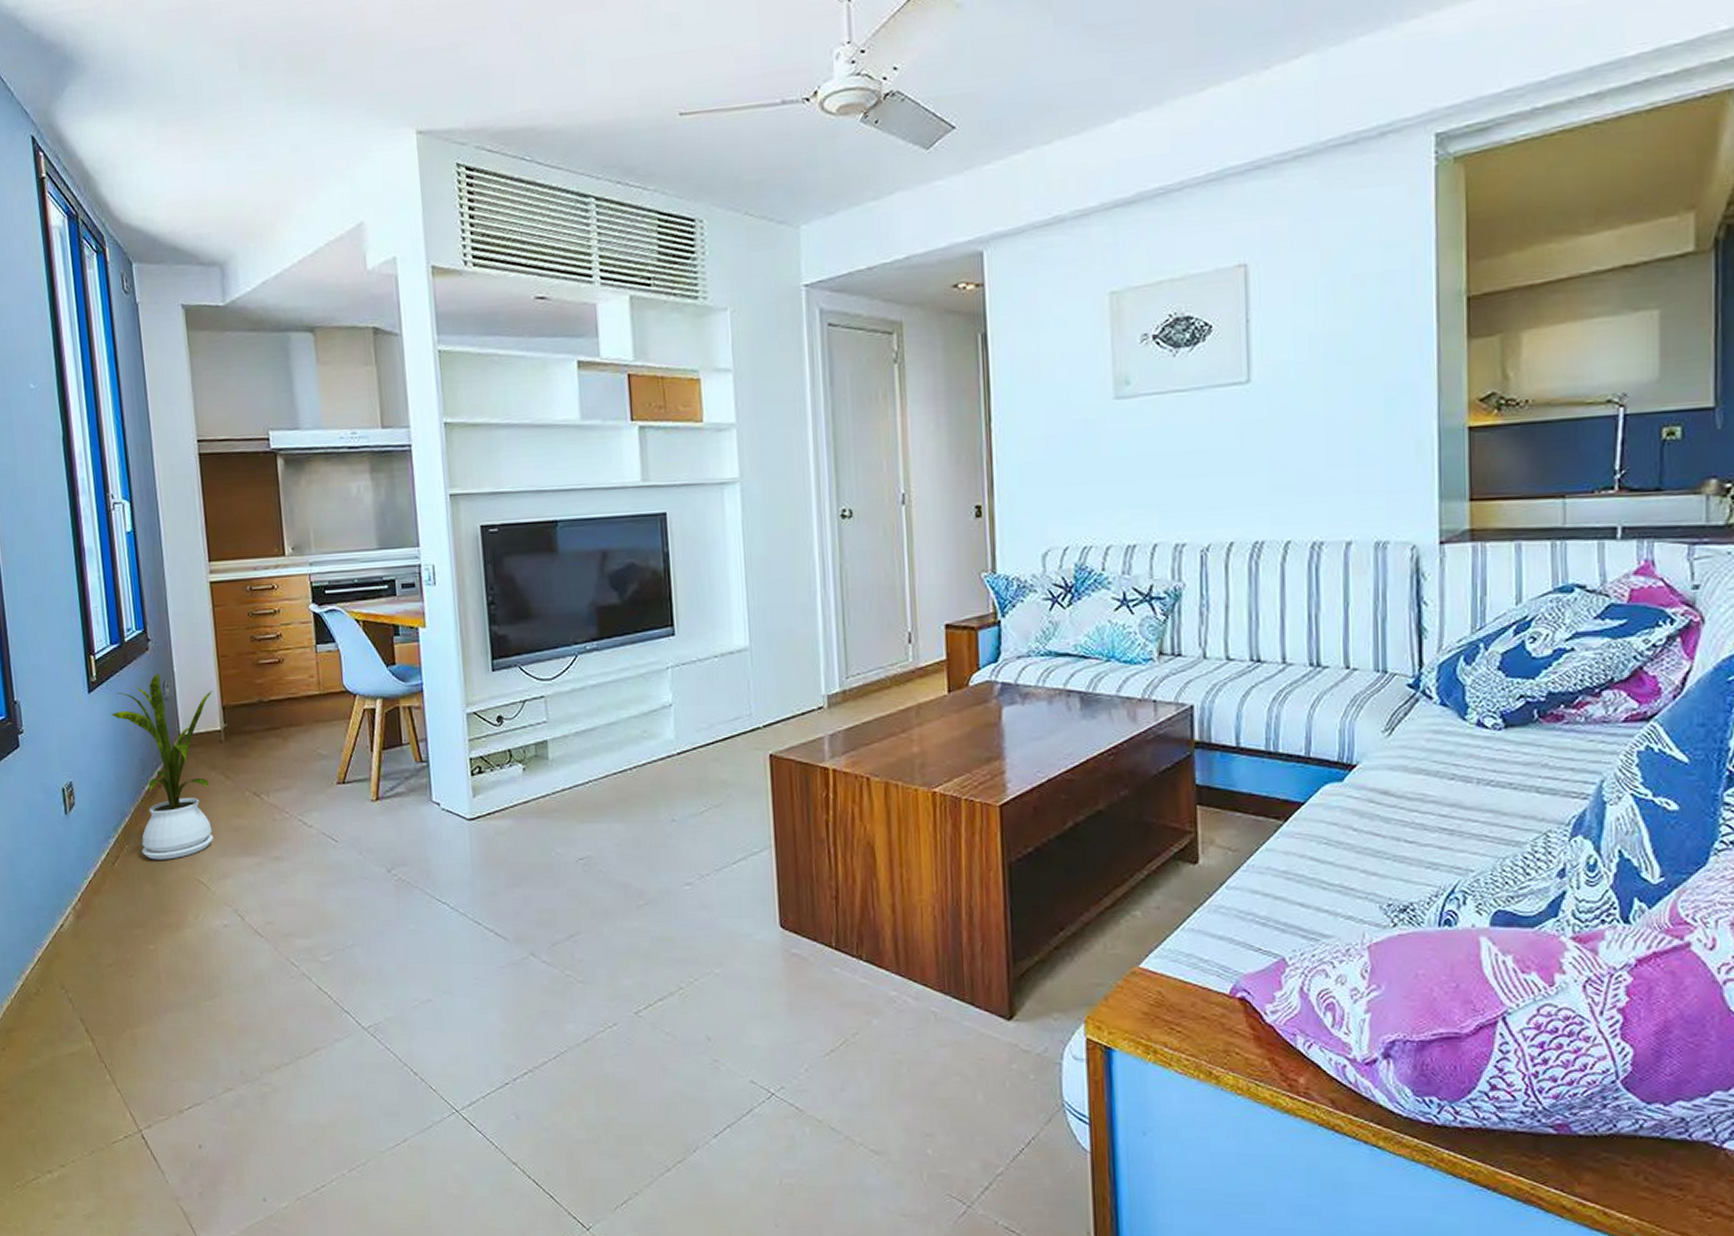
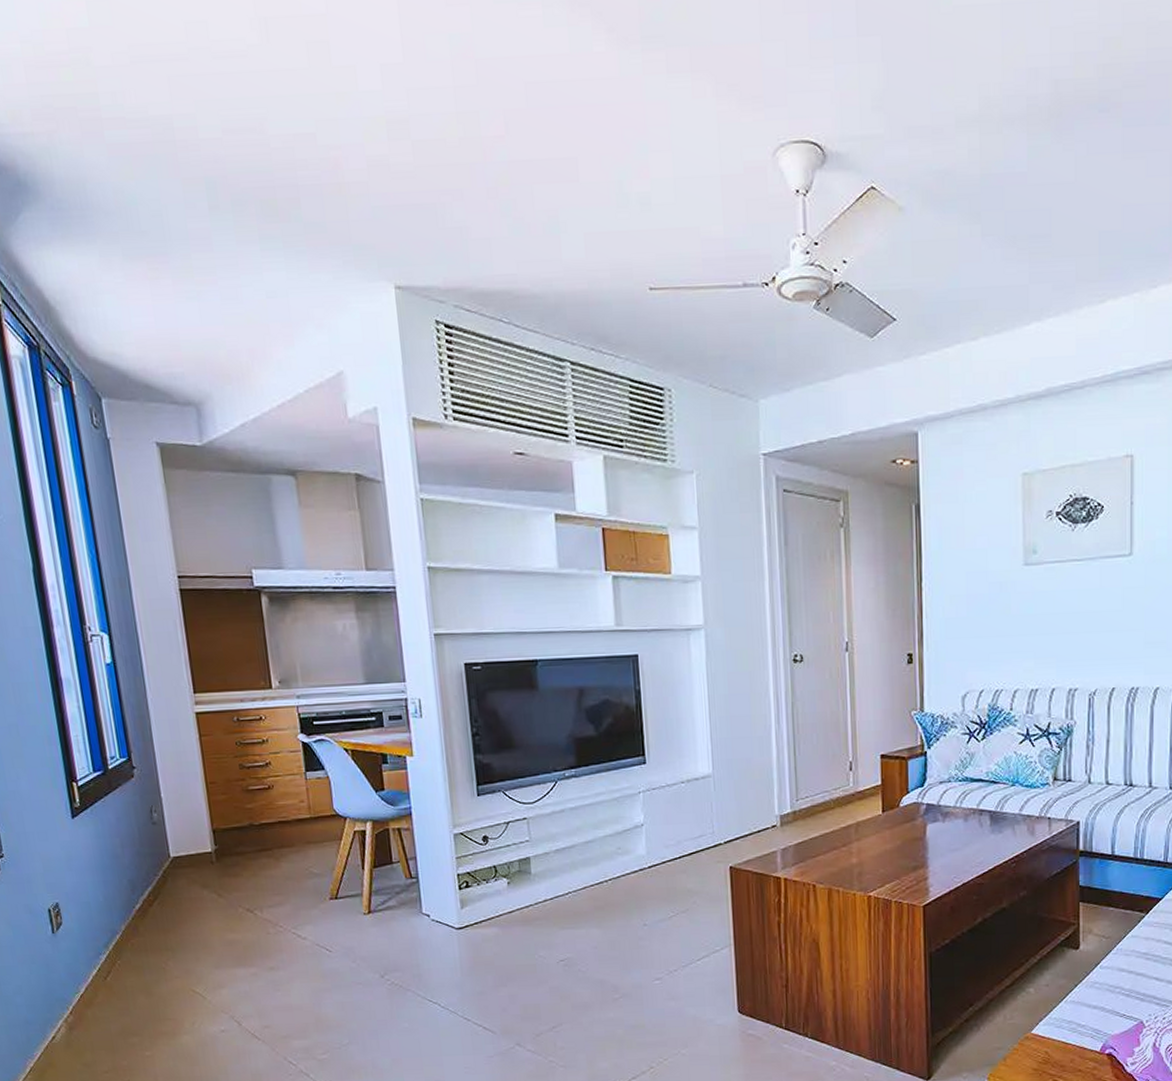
house plant: present [111,673,213,860] -> none [97,799,208,974]

